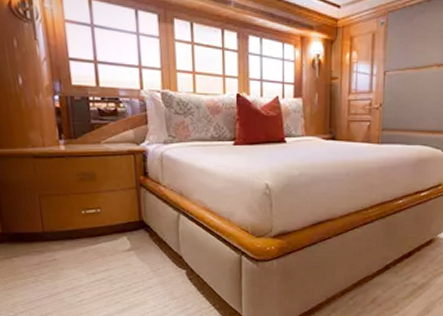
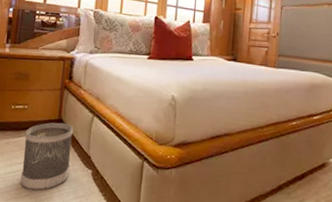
wastebasket: none [103,224,162,296] -> present [20,122,74,191]

